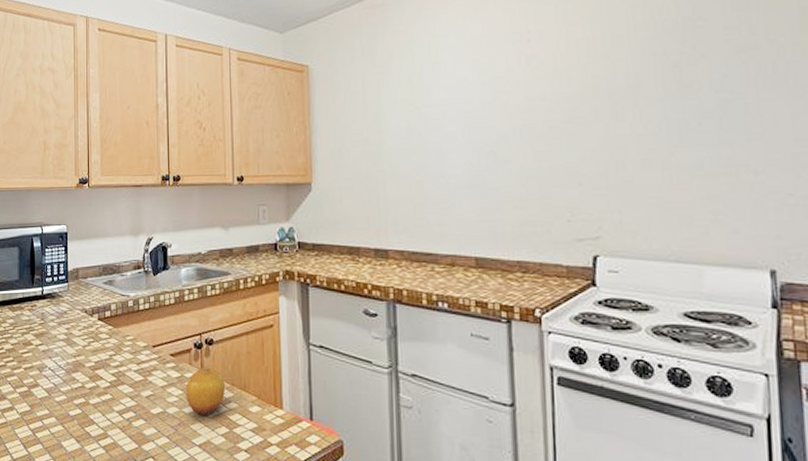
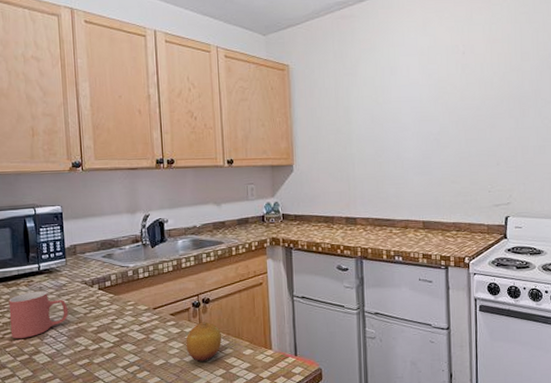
mug: none [12,317,68,368] -> present [8,291,69,339]

